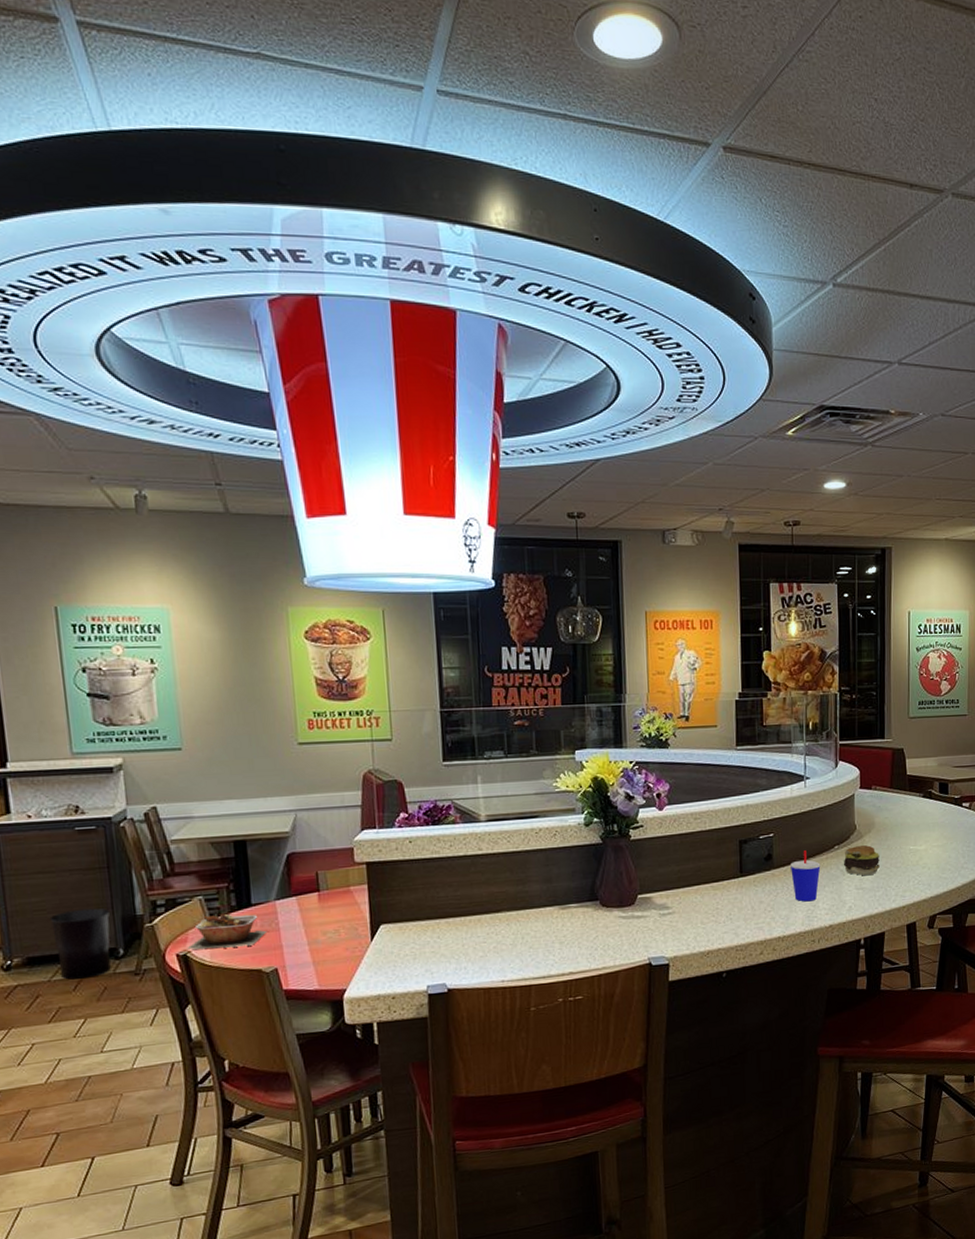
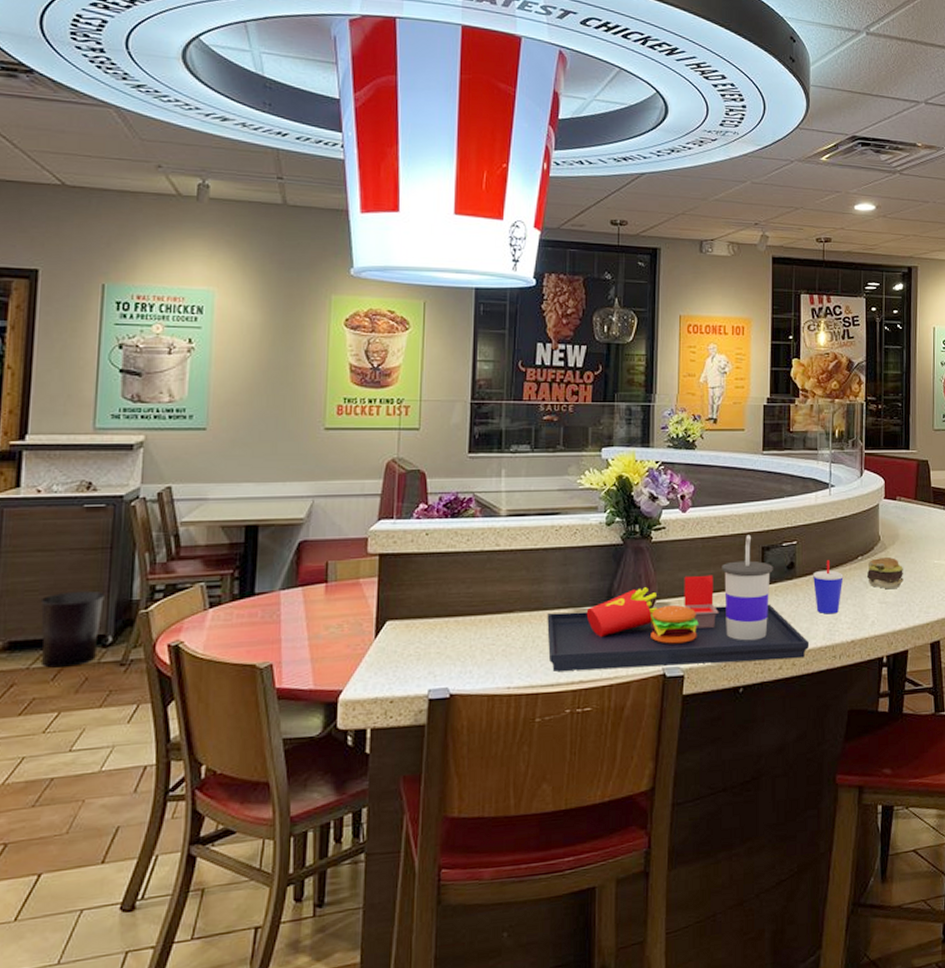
food container: present [187,913,268,950] -> none [180,602,268,641]
food tray: none [534,829,788,965] -> present [547,534,809,671]

